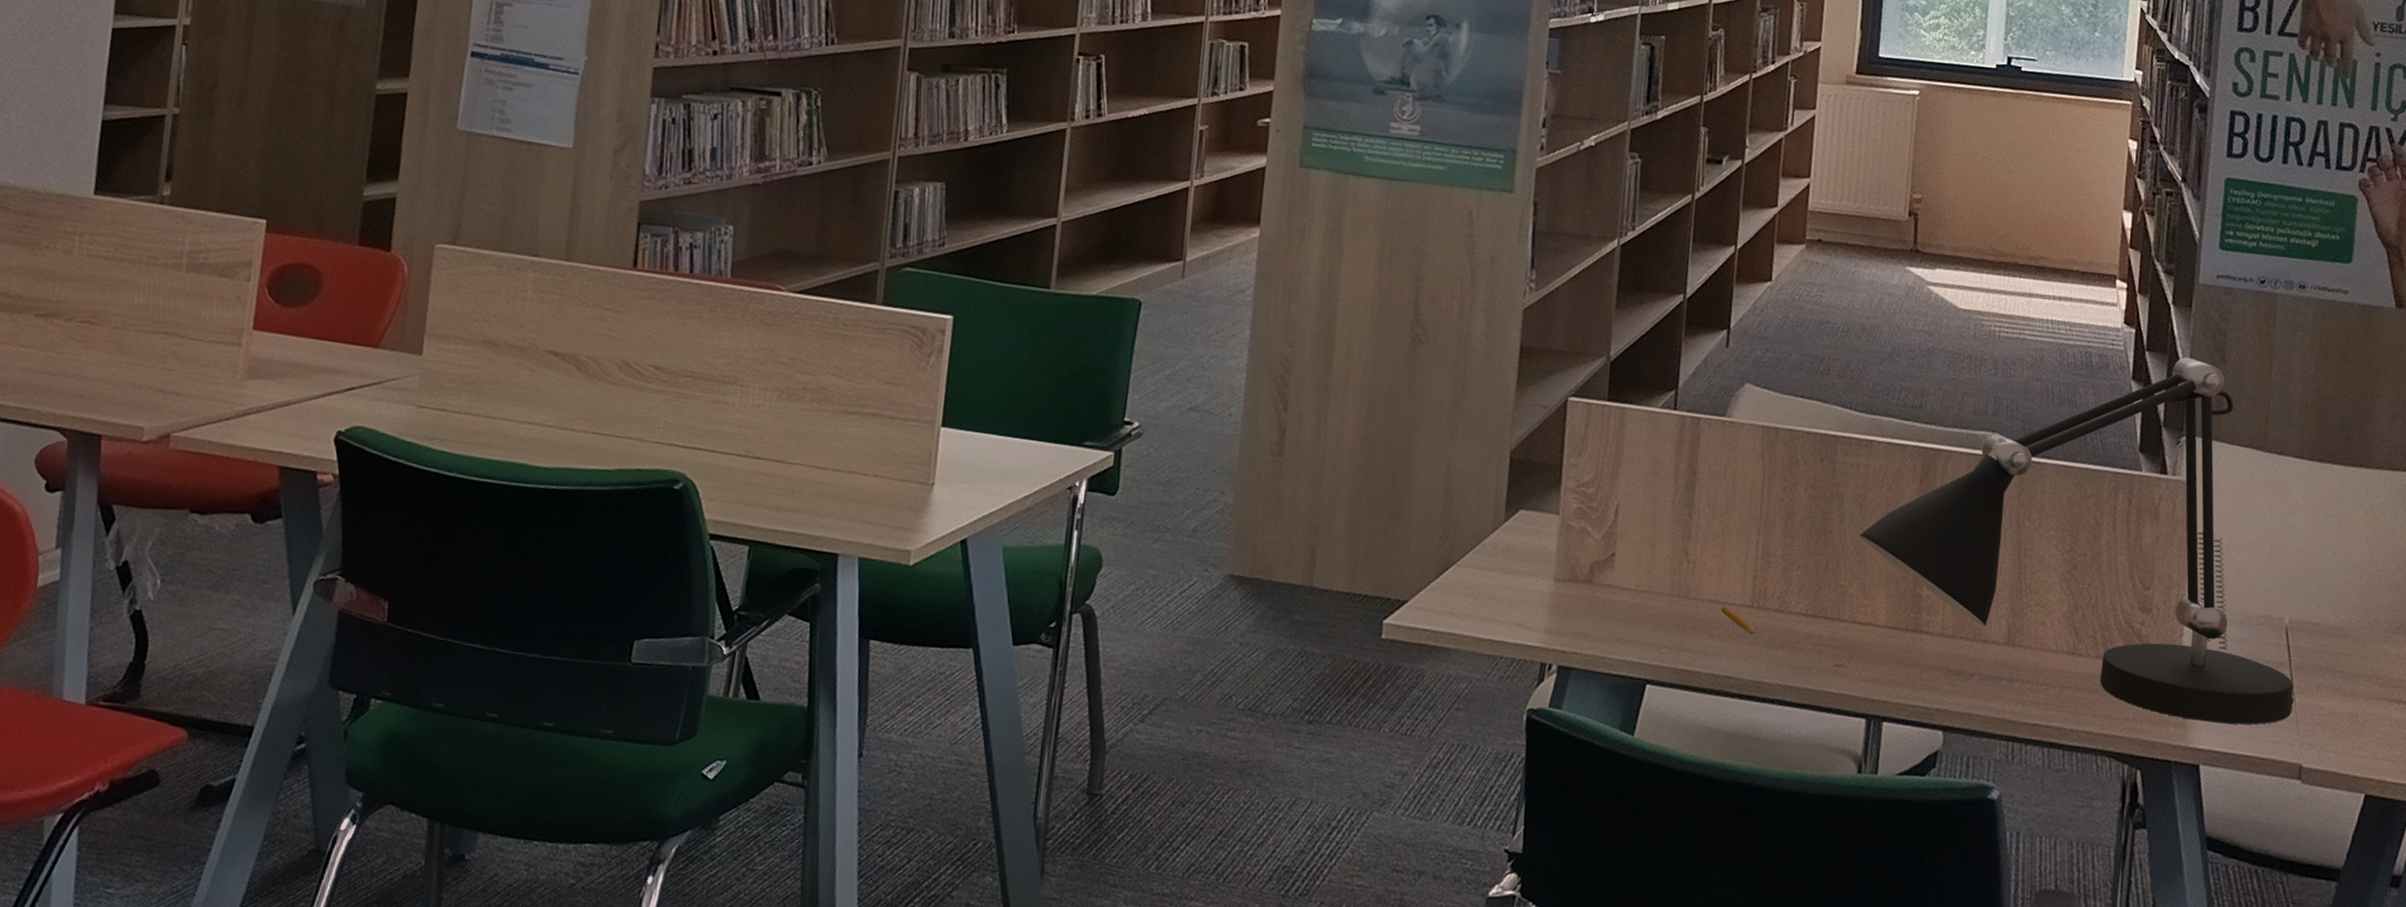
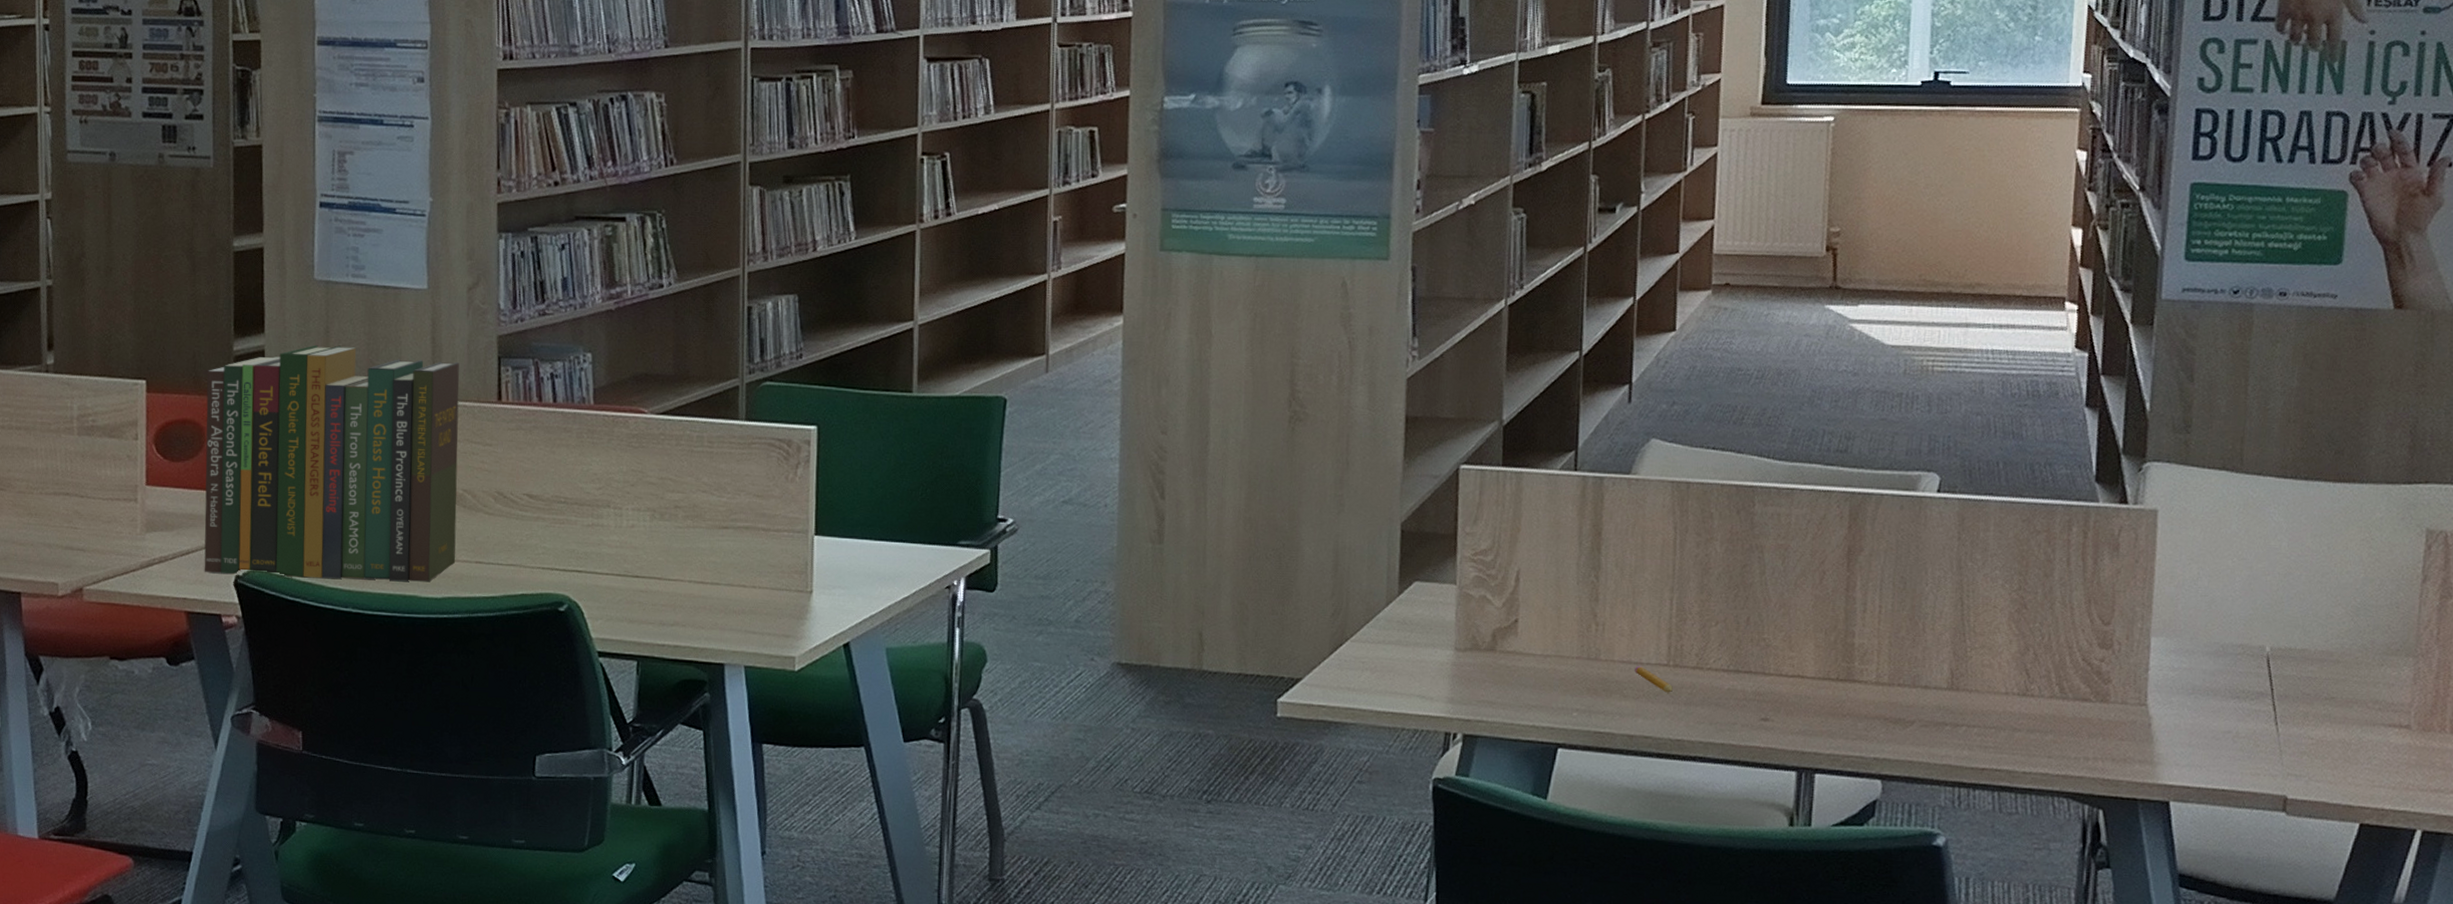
books: none [303,196,597,451] -> present [204,344,460,582]
desk lamp: present [1859,357,2294,725] -> none [1783,378,2277,759]

